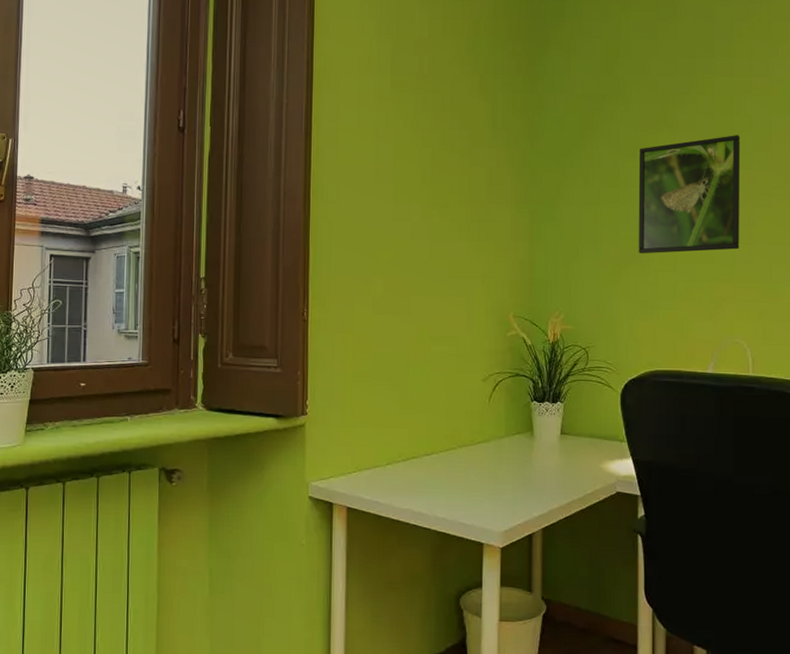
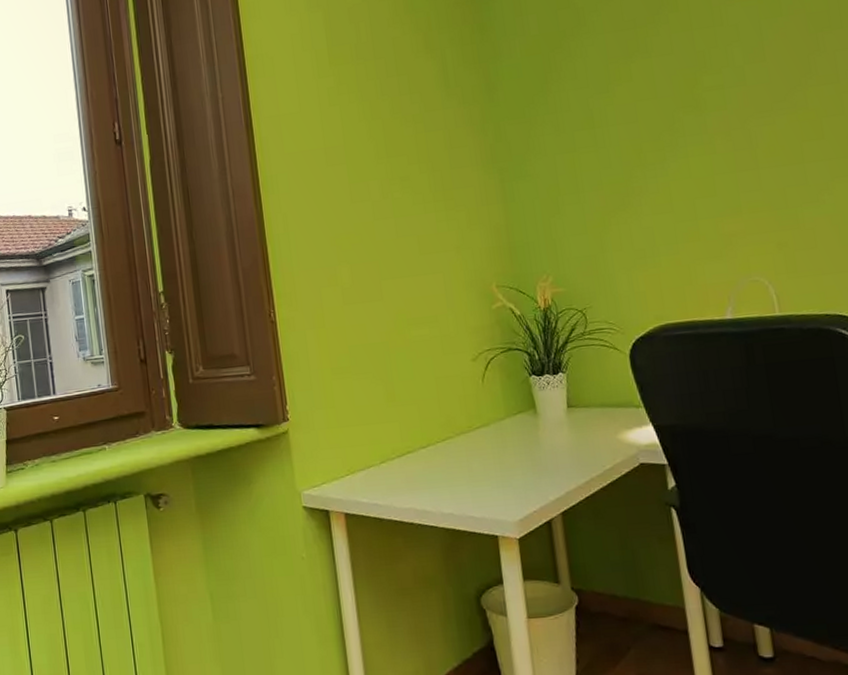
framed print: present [638,135,741,254] -> none [612,49,744,199]

